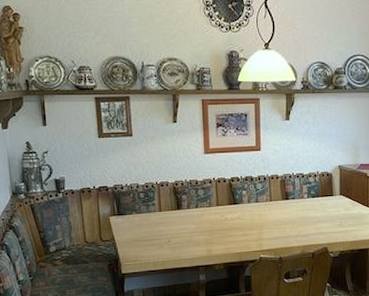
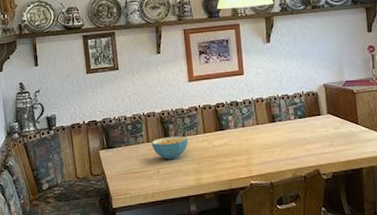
cereal bowl: none [163,207,201,230] -> present [151,136,189,160]

